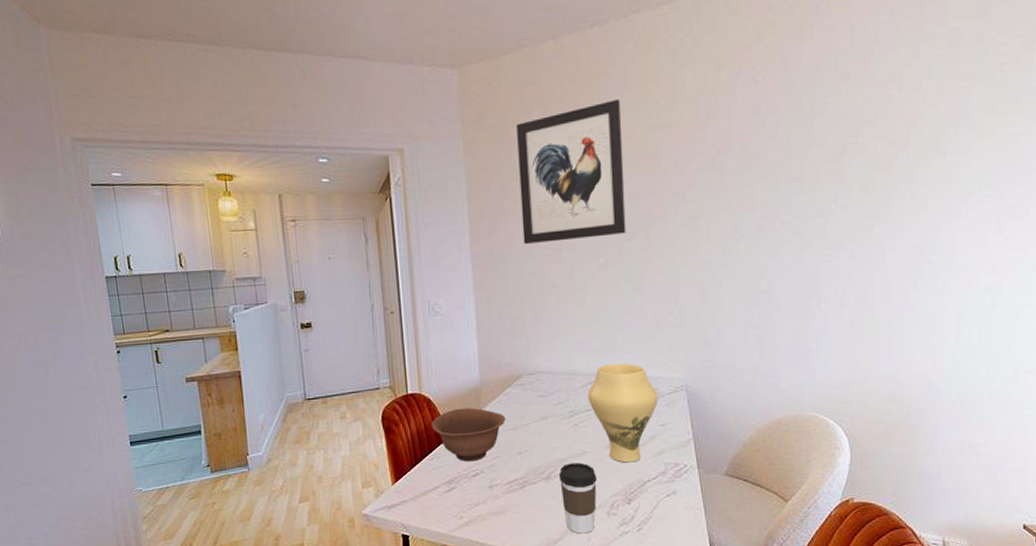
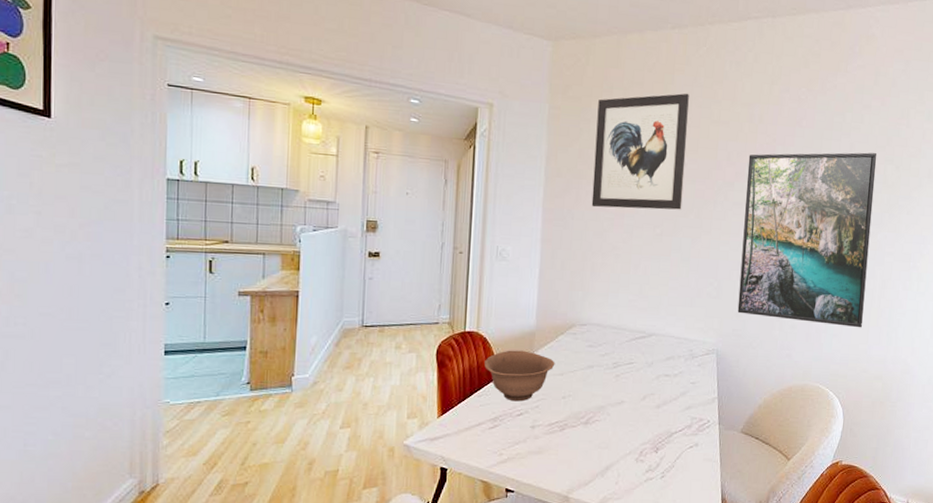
coffee cup: present [558,462,597,534] -> none [596,410,631,478]
vase: present [587,363,658,463] -> none [631,324,692,415]
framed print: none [699,130,863,343] -> present [737,152,877,328]

